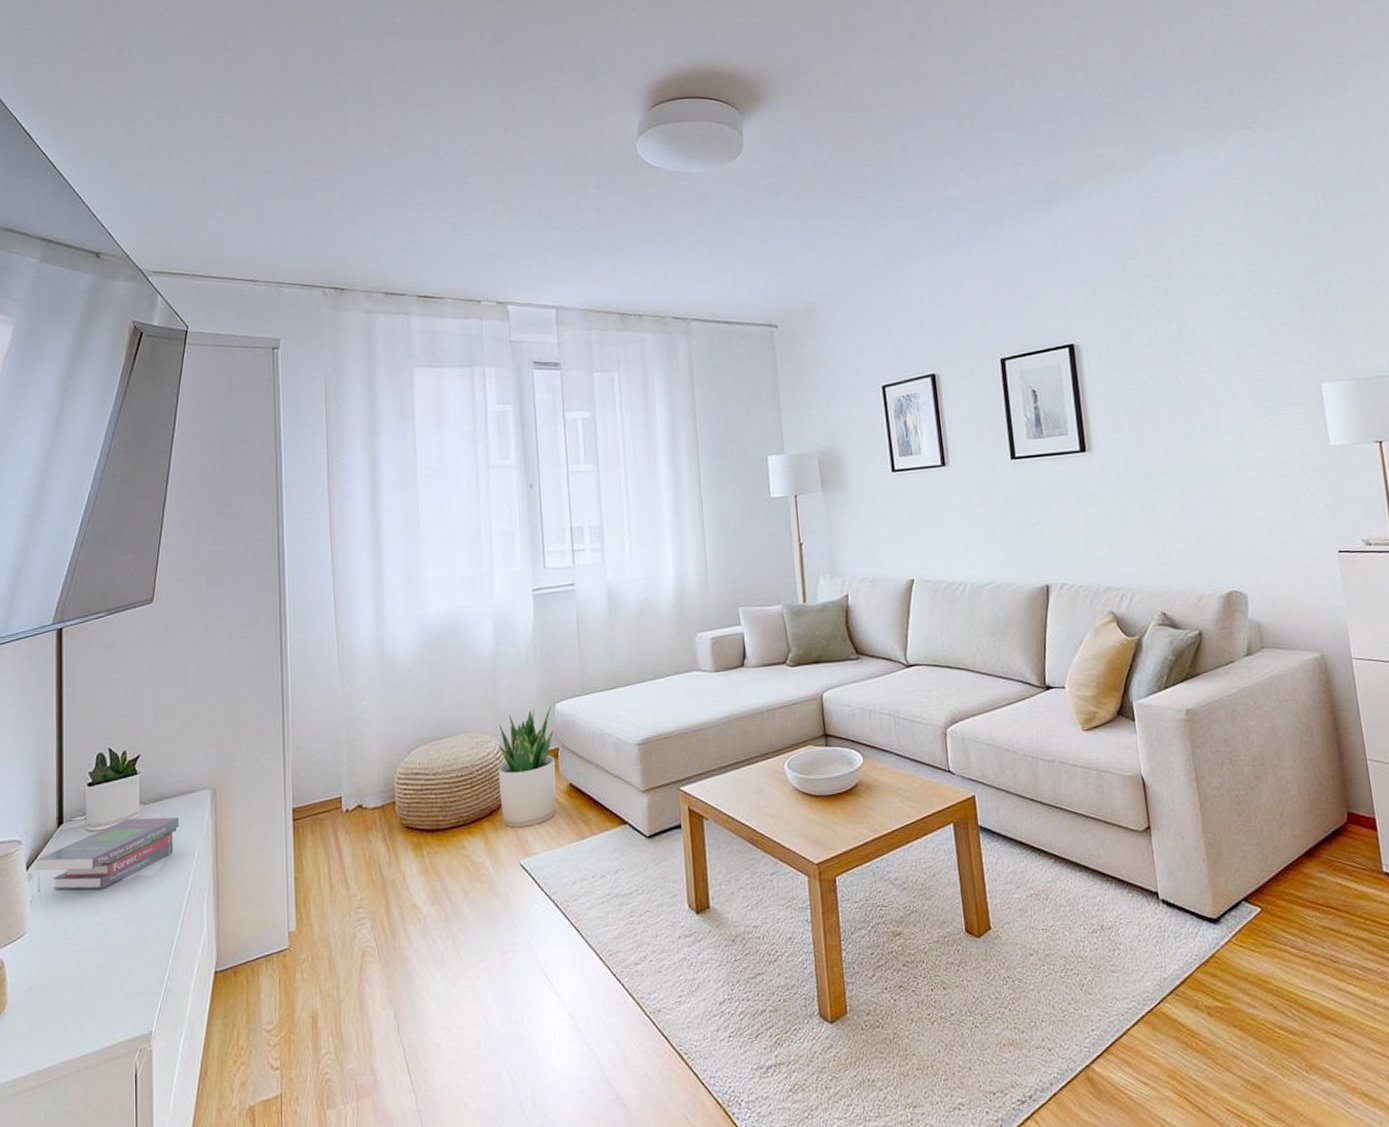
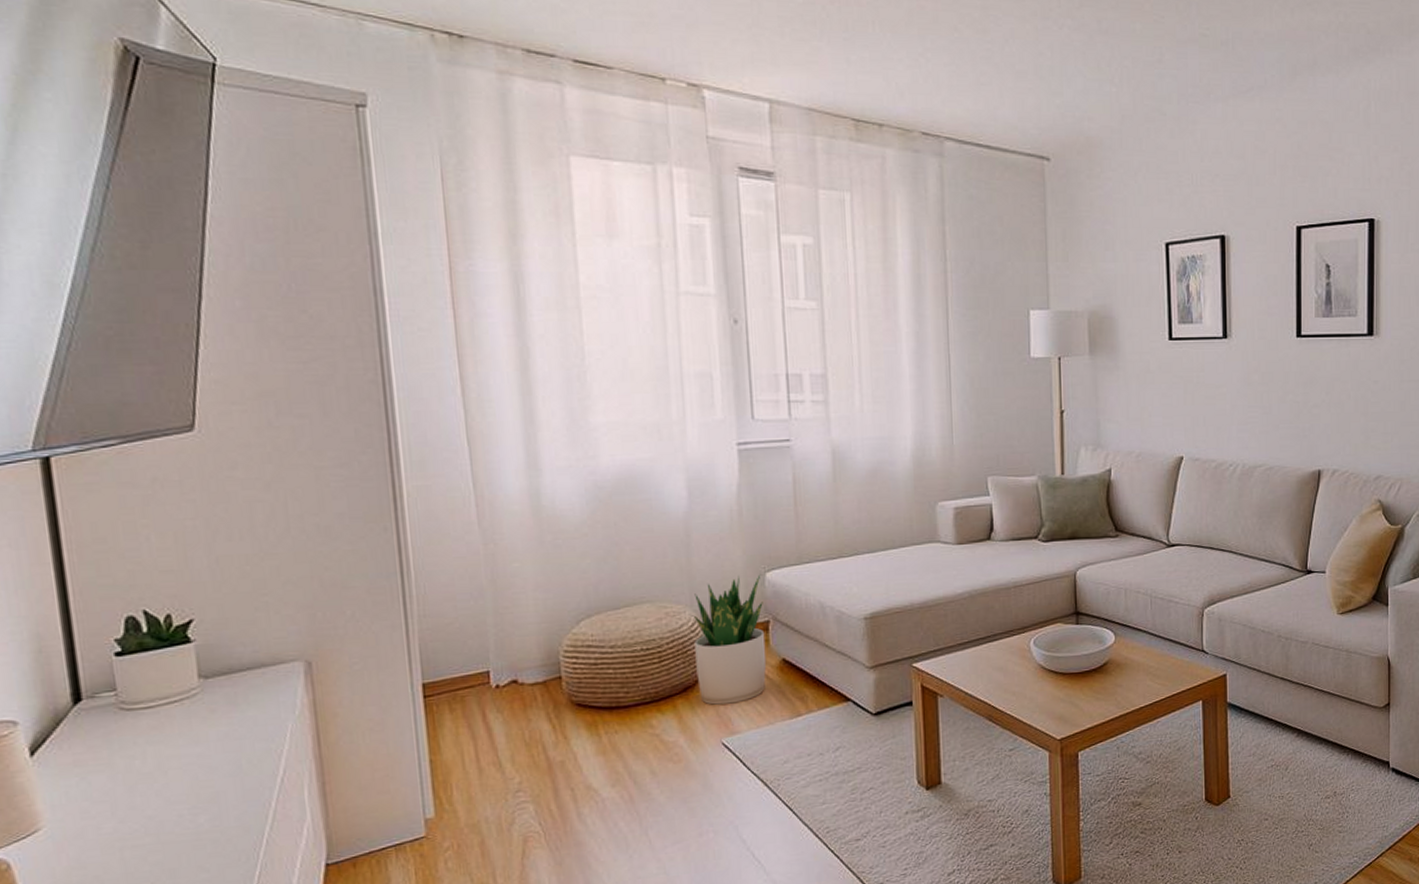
books: present [35,817,179,890] -> none [42,693,260,779]

